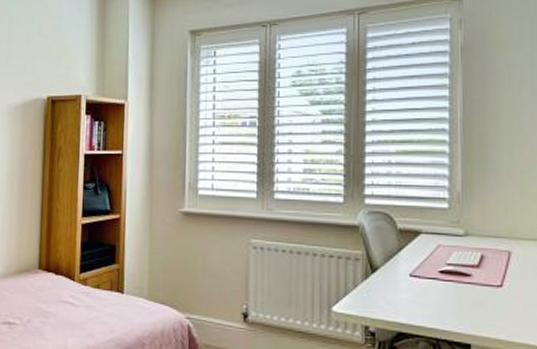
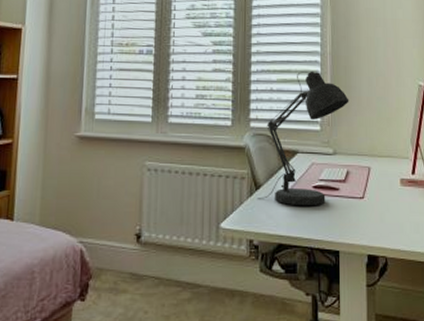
desk lamp: none [374,140,485,293] -> present [258,71,349,206]

